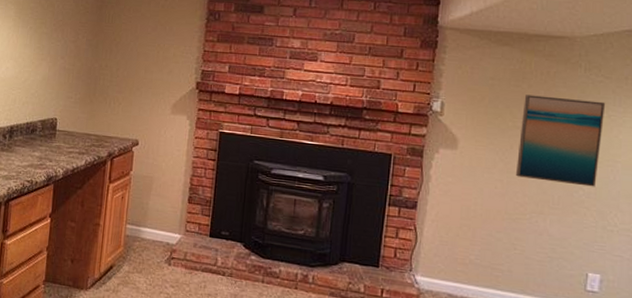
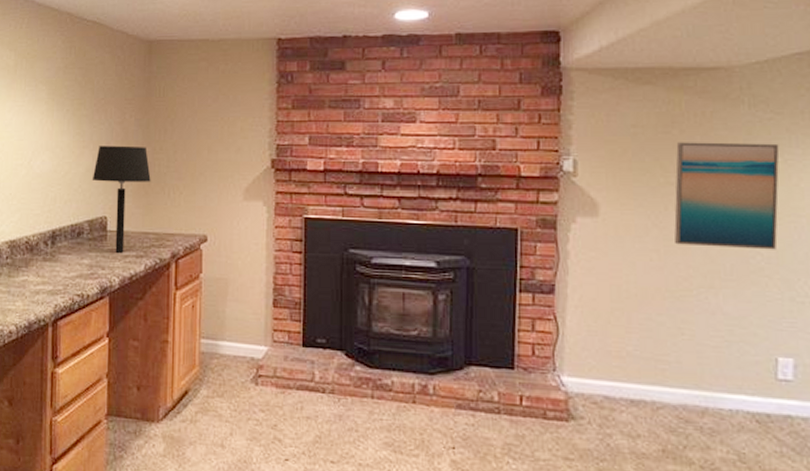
table lamp: none [46,59,96,149] -> present [91,145,151,253]

